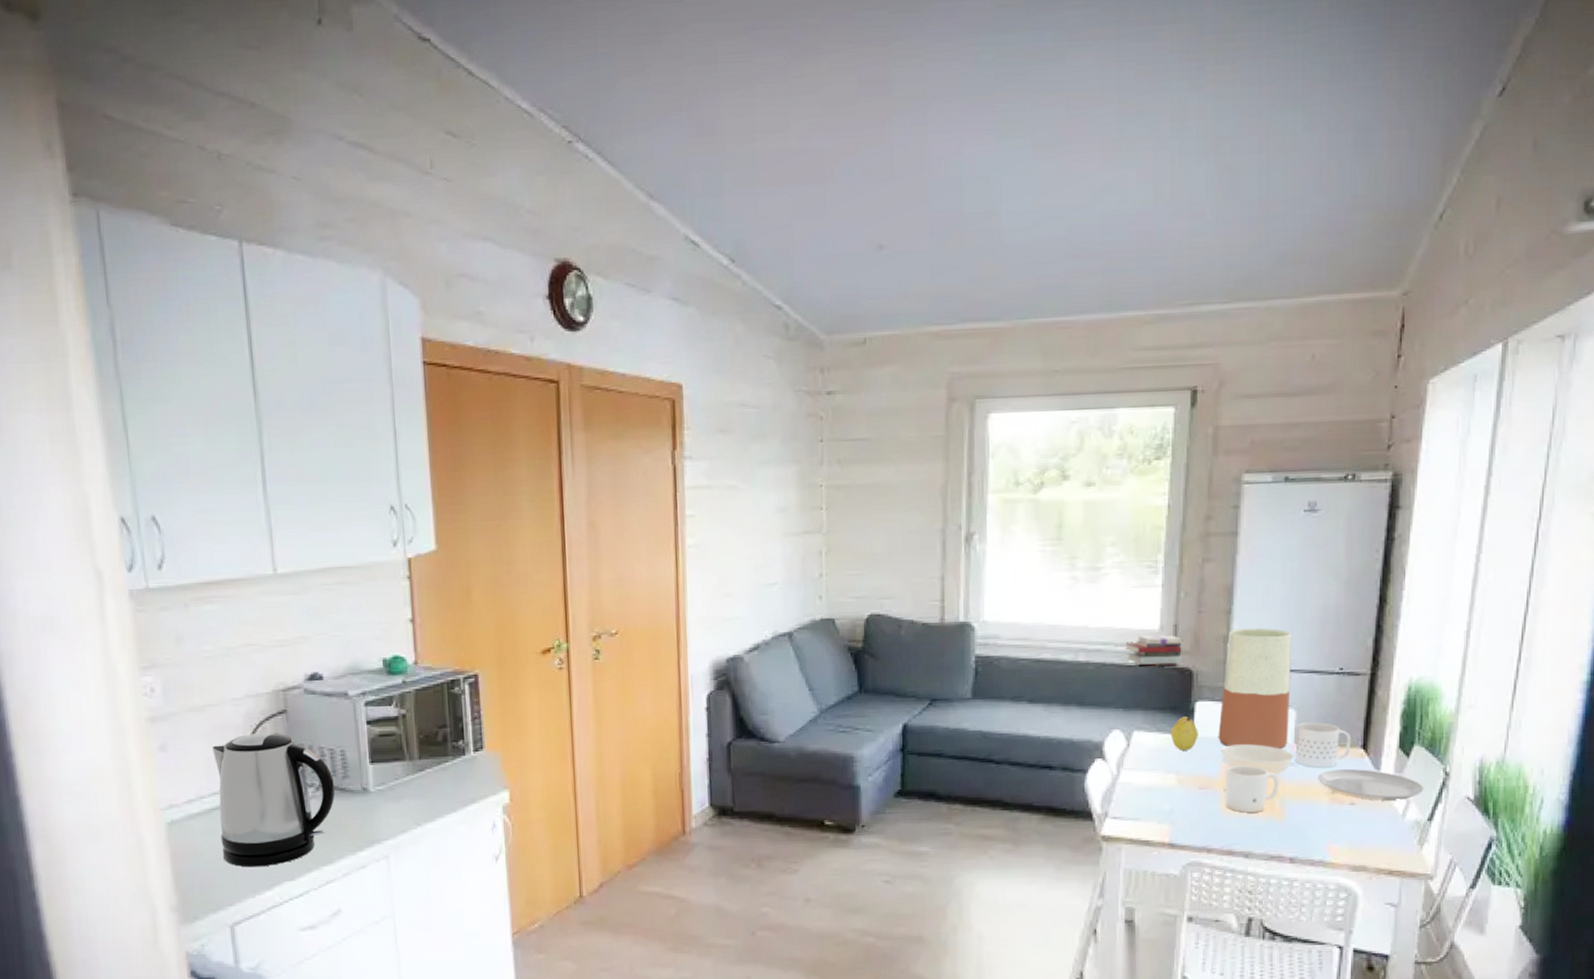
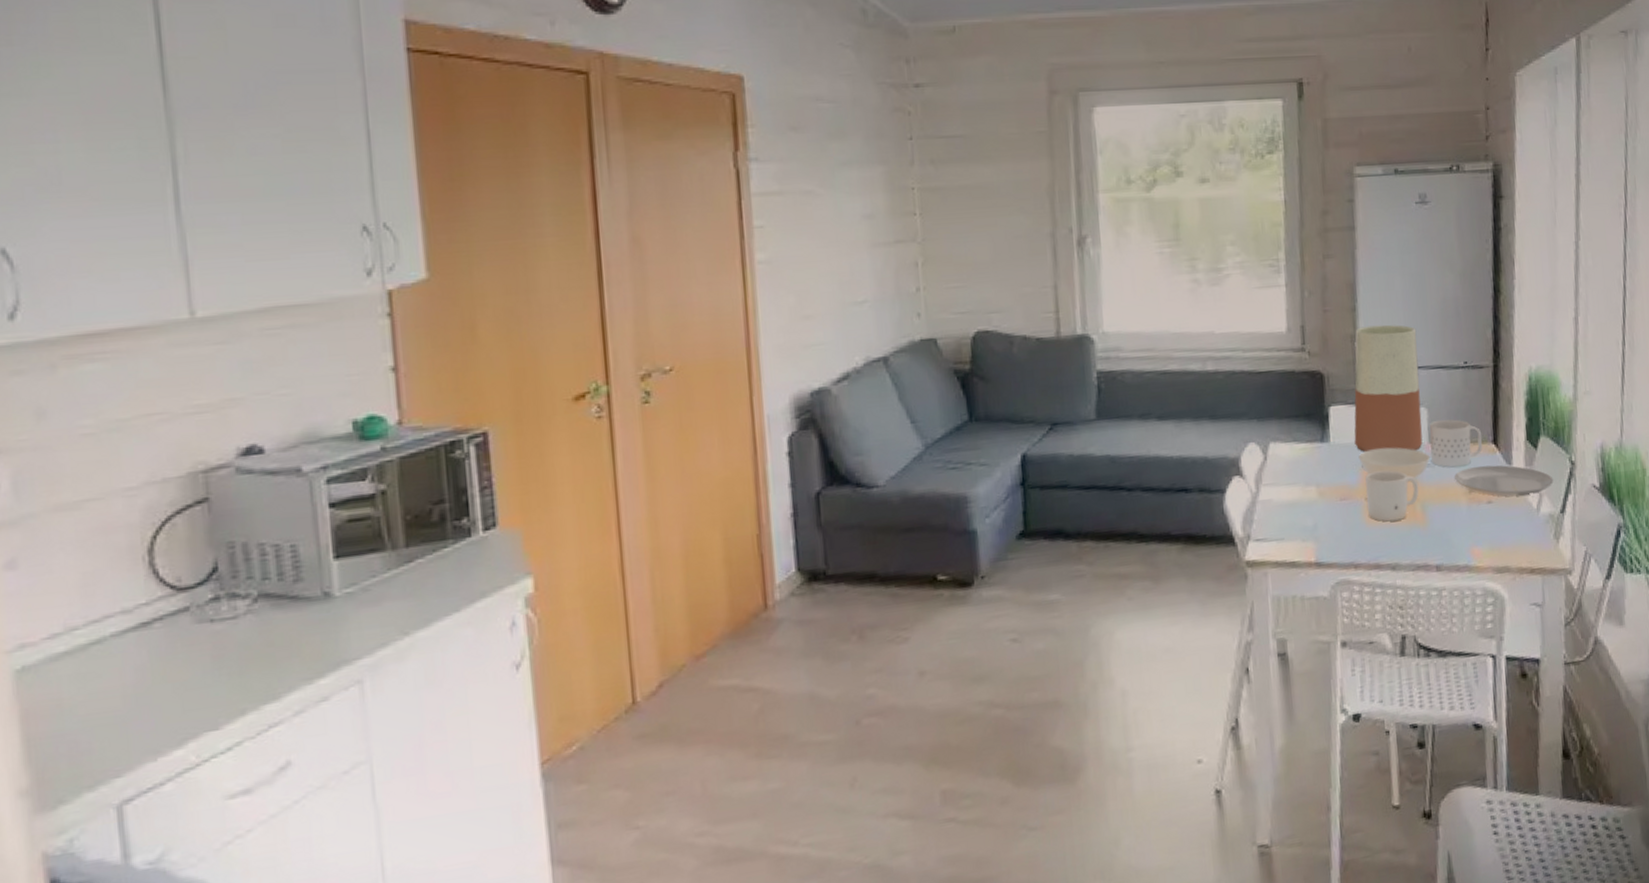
kettle: present [212,732,336,867] -> none [91,529,283,720]
books: present [1125,634,1183,666] -> none [1253,337,1313,372]
fruit: present [1170,717,1198,751] -> none [1307,423,1335,460]

